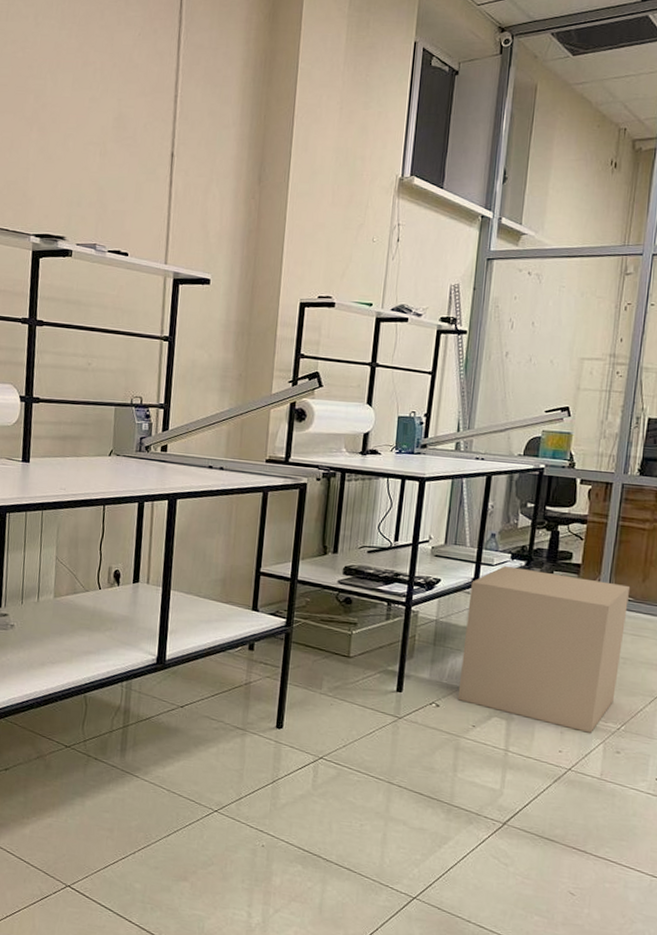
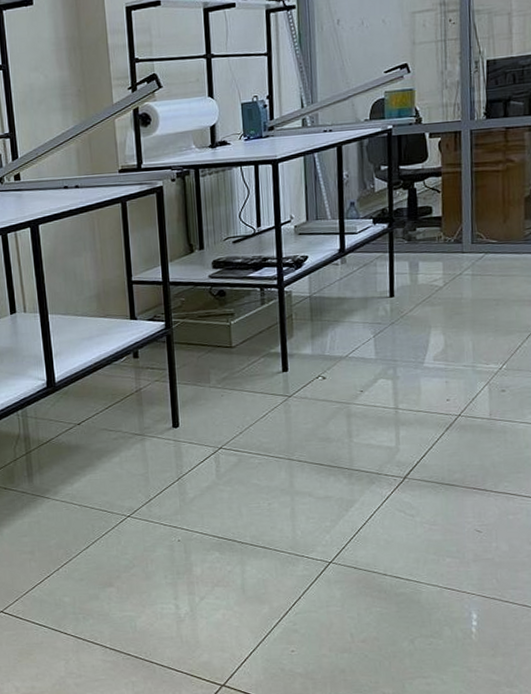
cardboard box: present [457,566,631,733] -> none [338,229,493,378]

